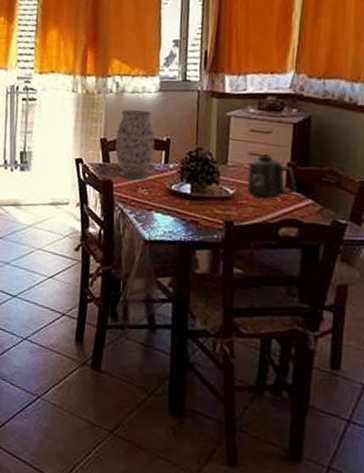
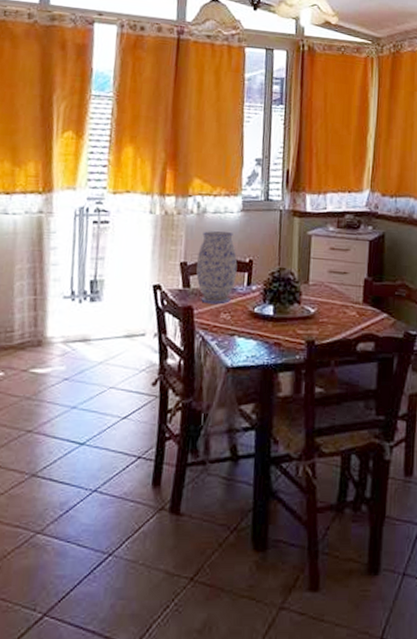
mug: present [247,154,297,199] -> none [327,272,373,316]

